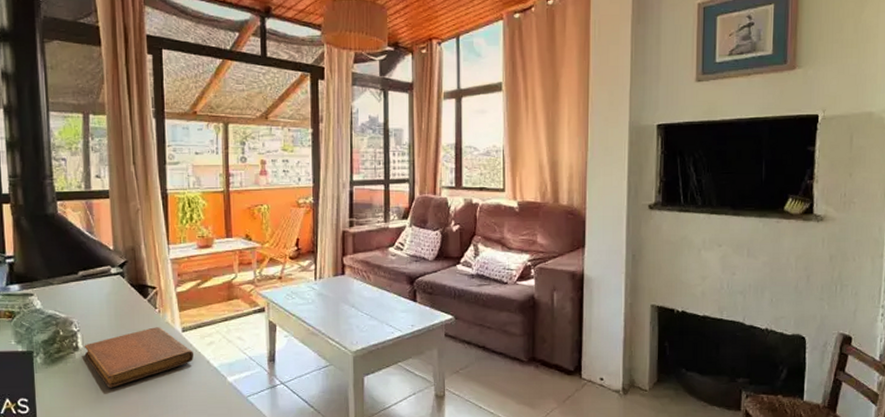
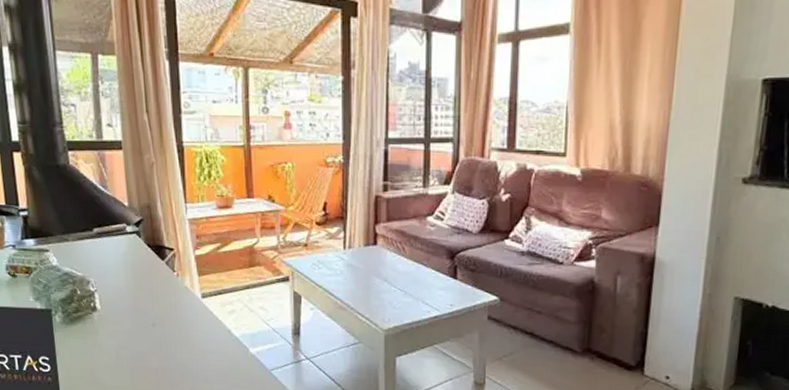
notebook: present [84,327,194,388] -> none [102,291,215,352]

